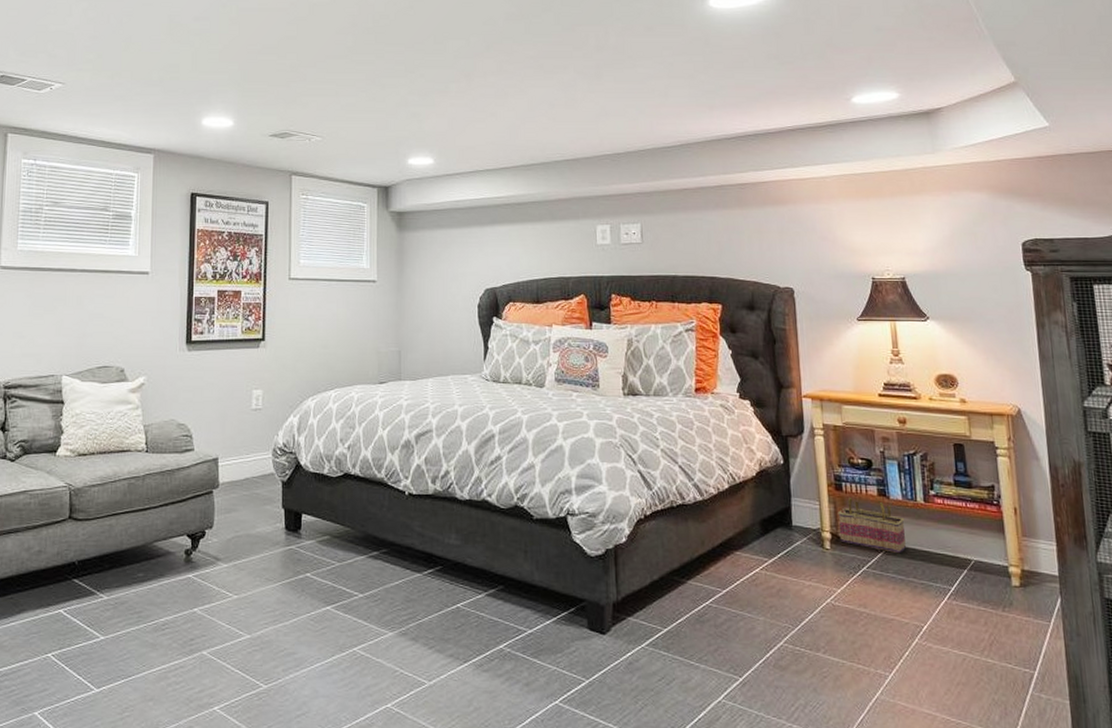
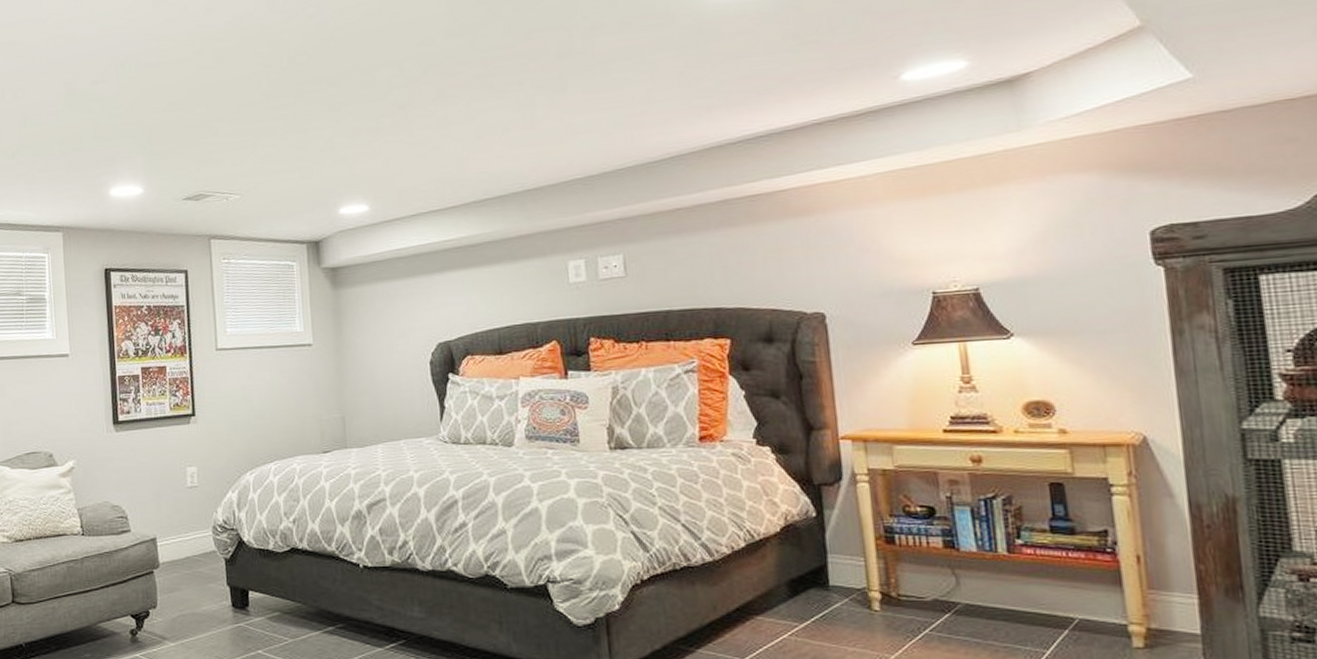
basket: present [837,496,906,554] -> none [889,550,983,614]

